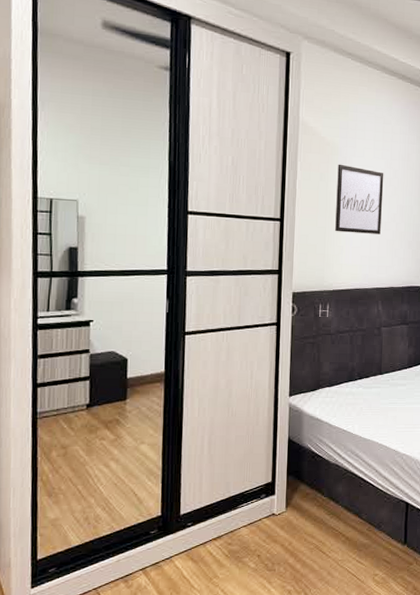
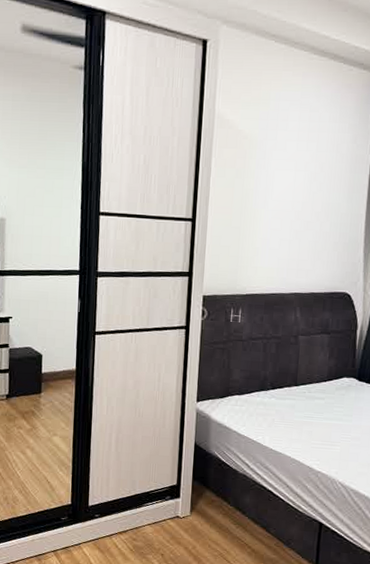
wall art: present [335,164,384,234] -> none [250,158,308,235]

